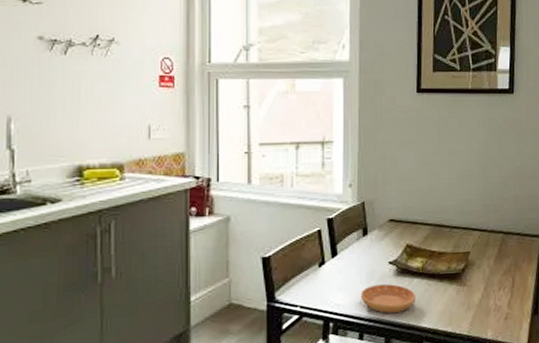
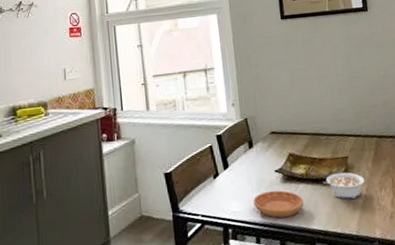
legume: none [439,268,485,298] -> present [322,172,365,200]

